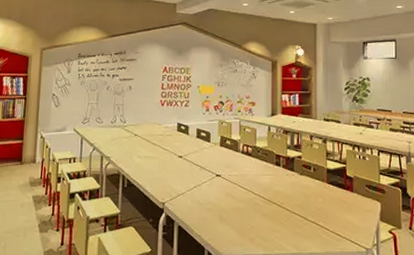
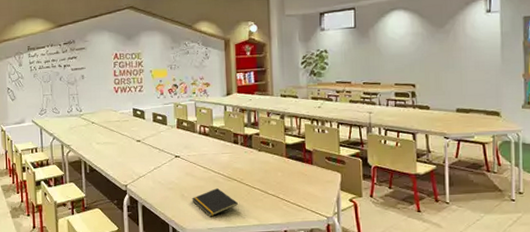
notepad: none [230,212,277,242] -> present [191,188,238,217]

